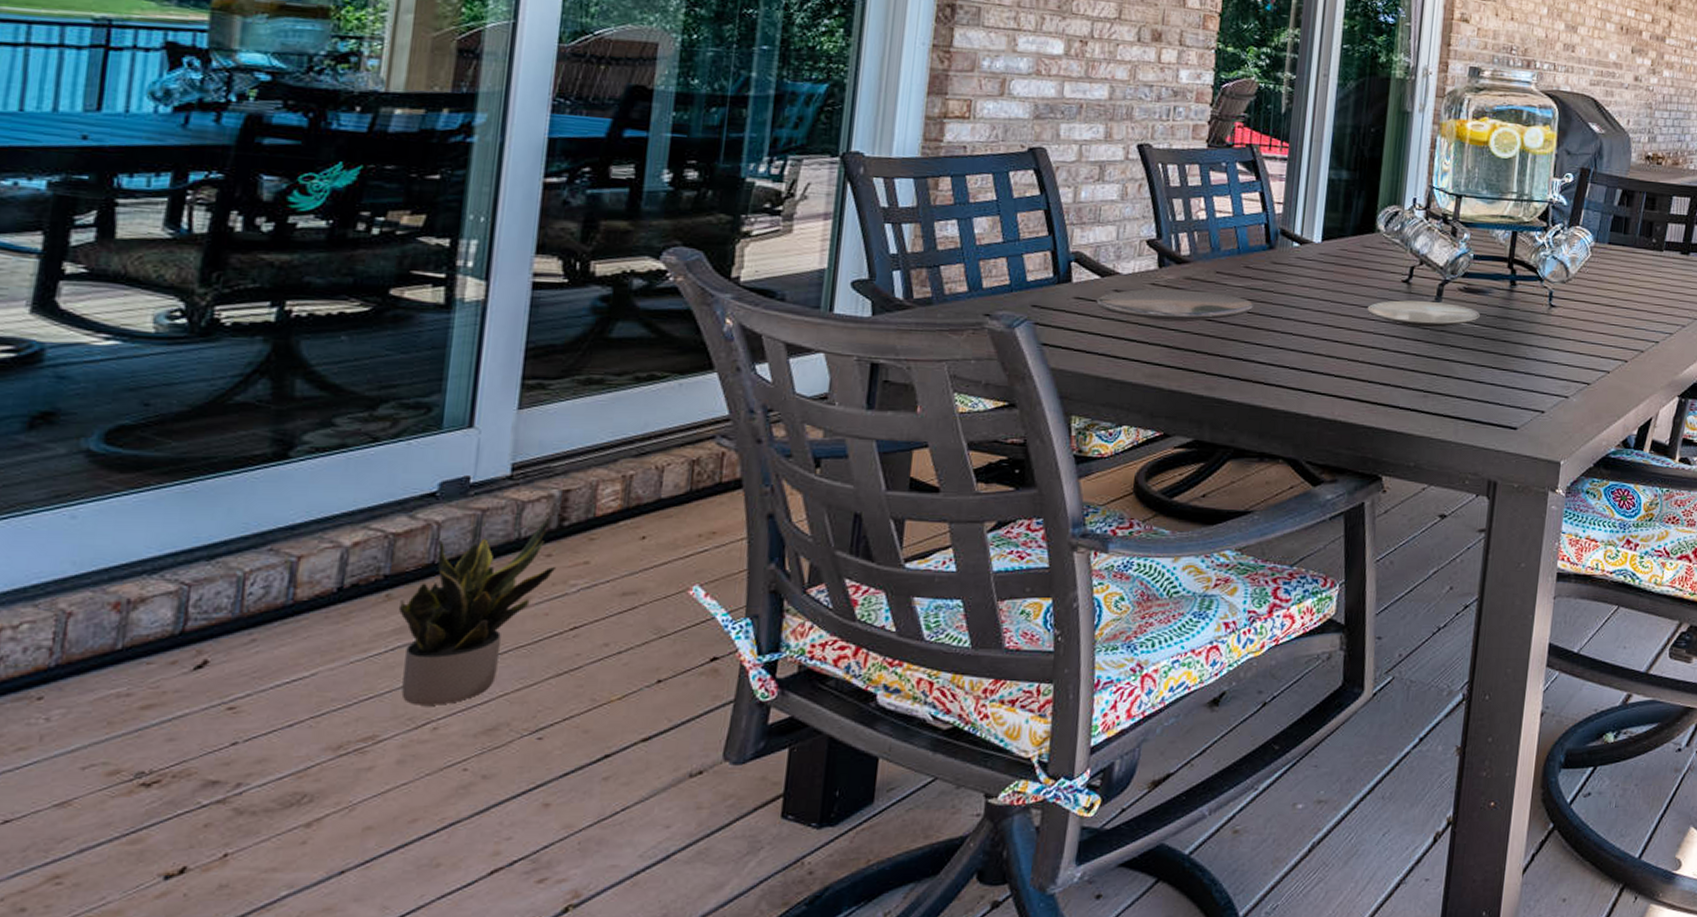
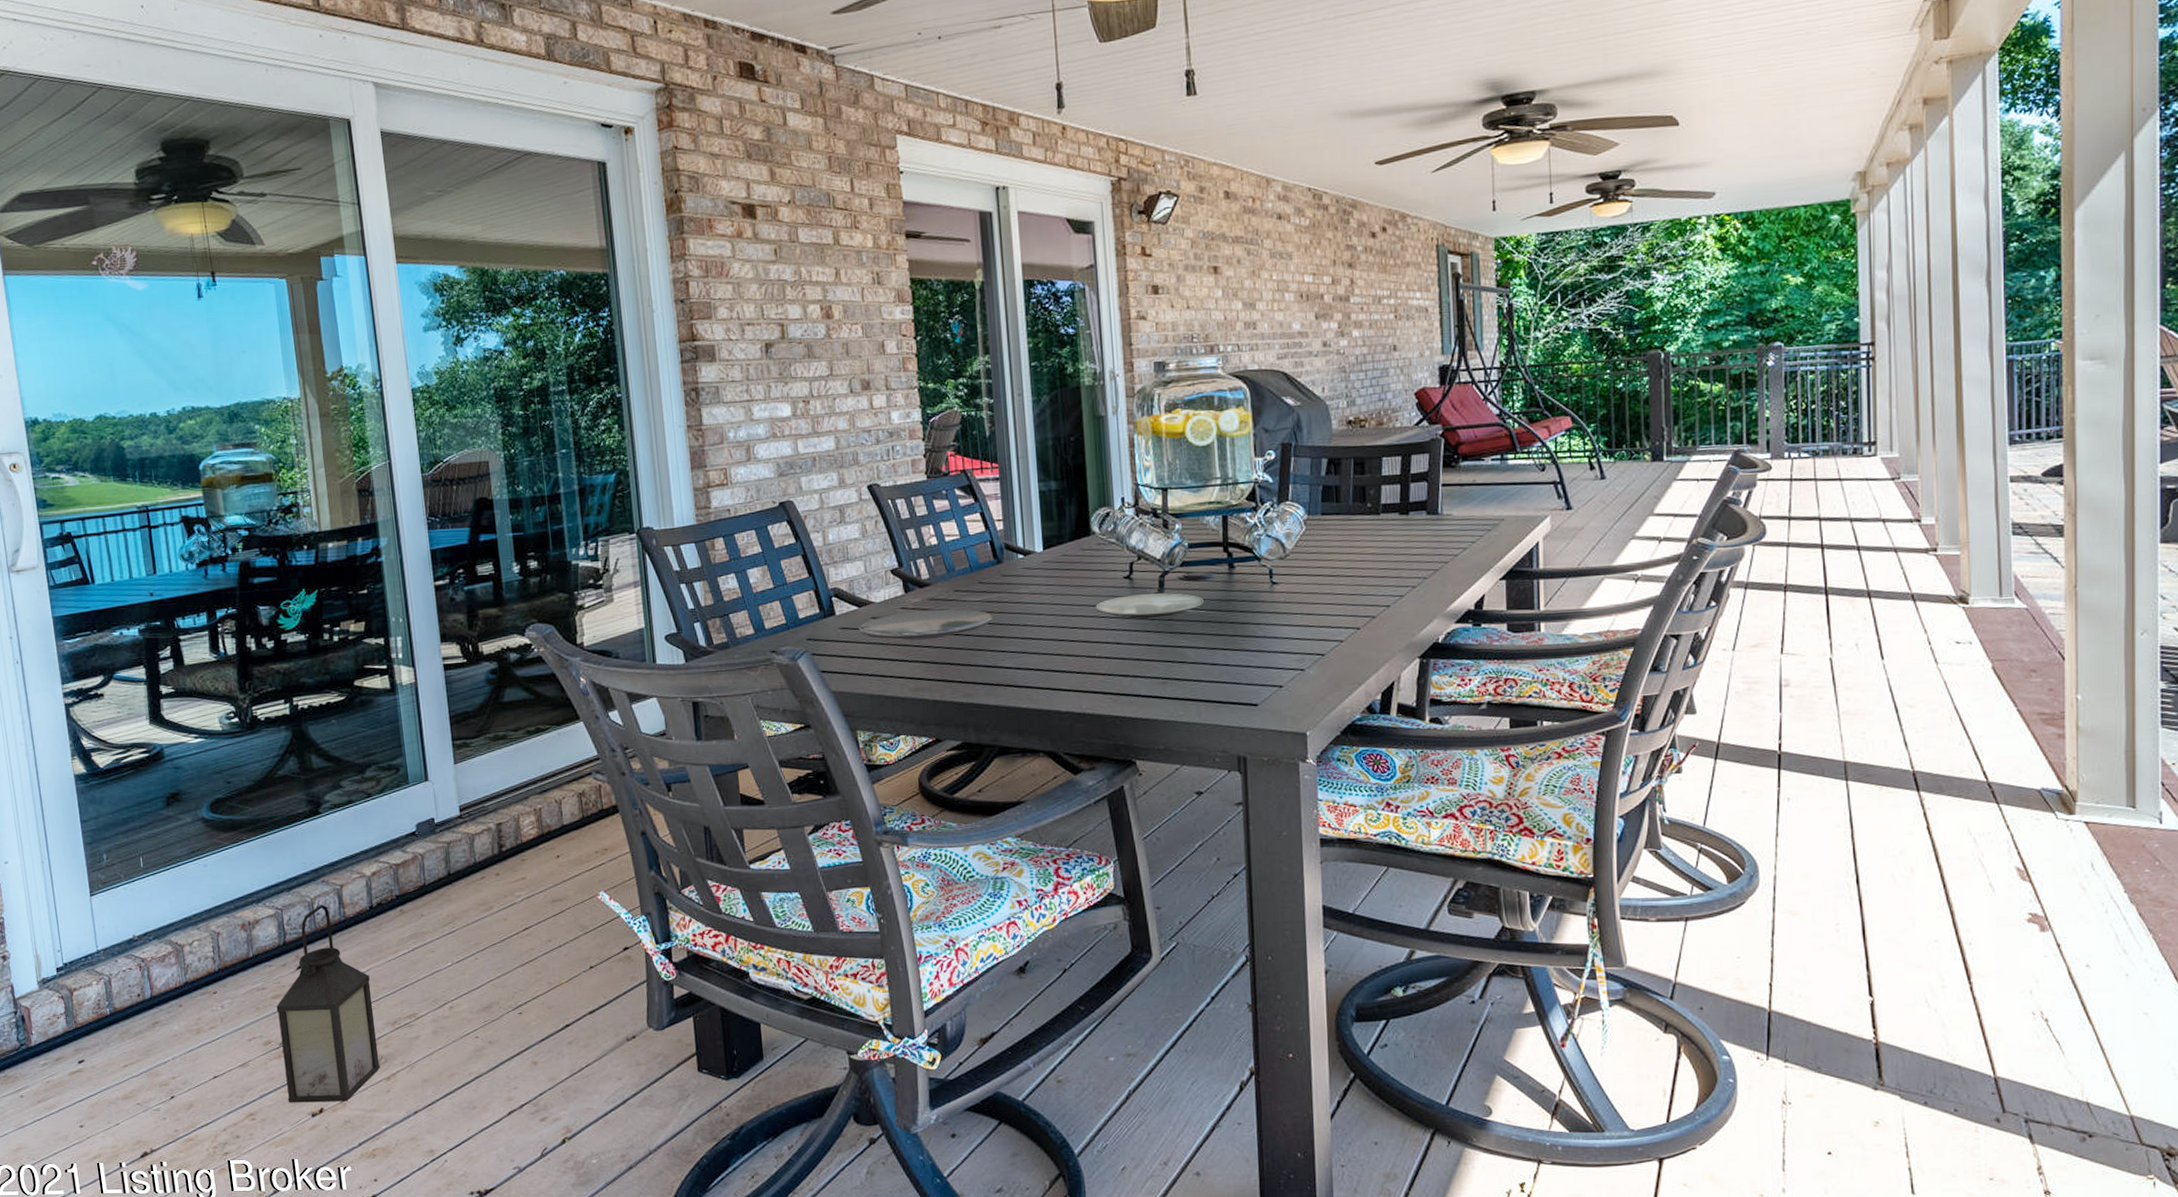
lantern: none [128,580,313,860] -> present [276,904,380,1103]
potted plant: present [398,517,556,705] -> none [409,845,504,991]

